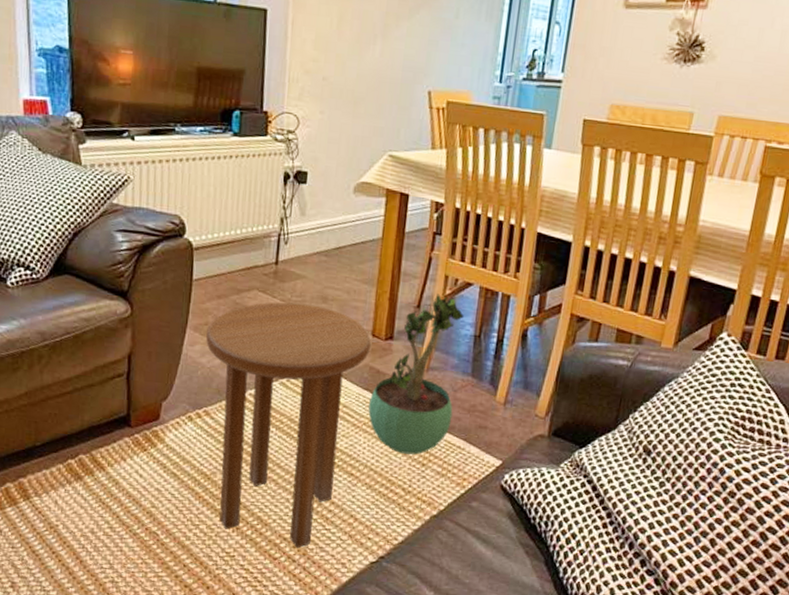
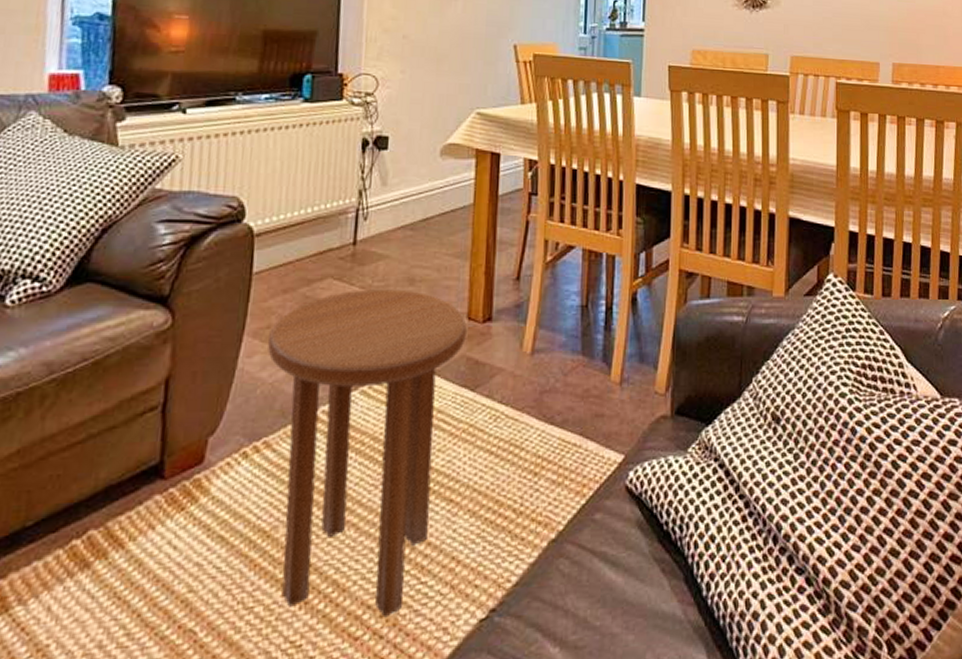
potted plant: present [368,294,465,455] -> none [467,261,569,463]

